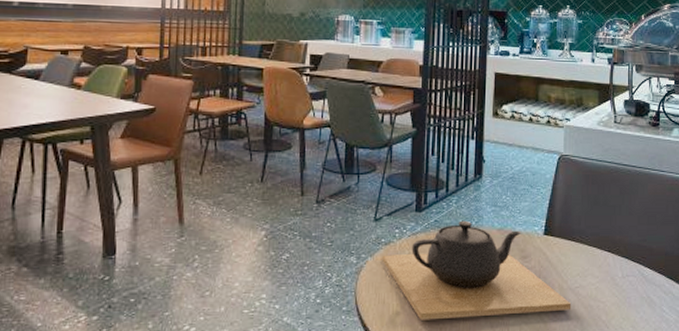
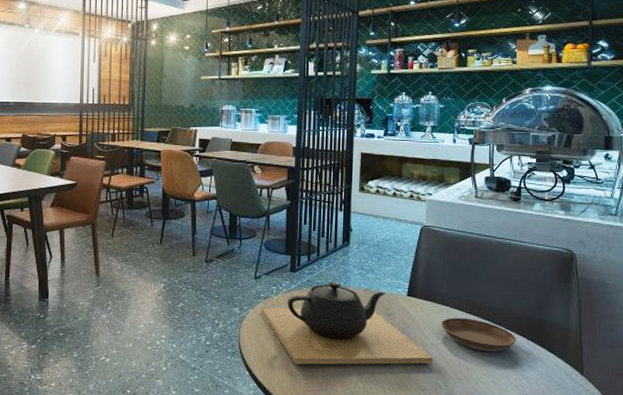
saucer: none [579,256,656,293] -> present [440,317,517,352]

